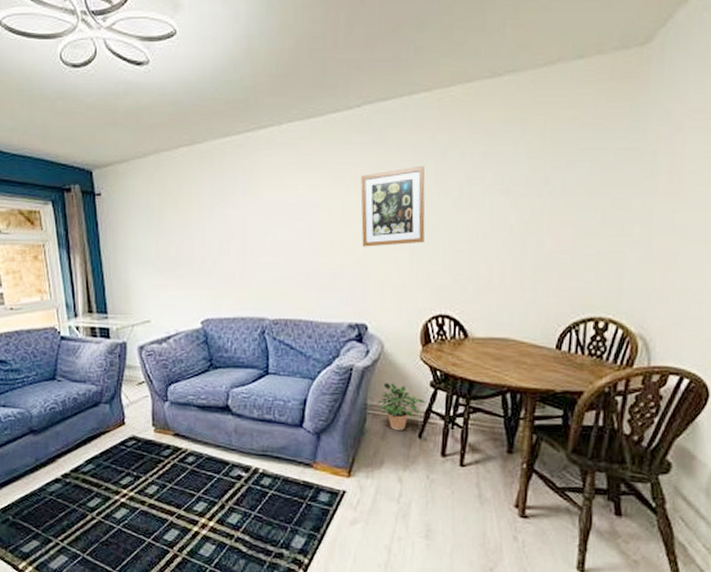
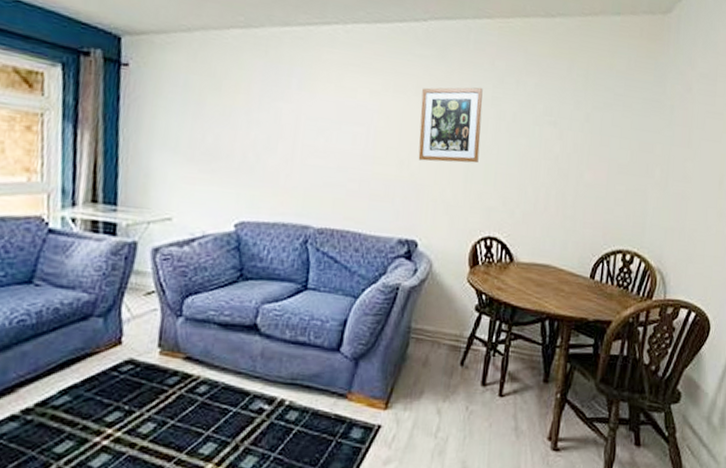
potted plant: present [376,382,426,430] -> none [420,304,470,357]

